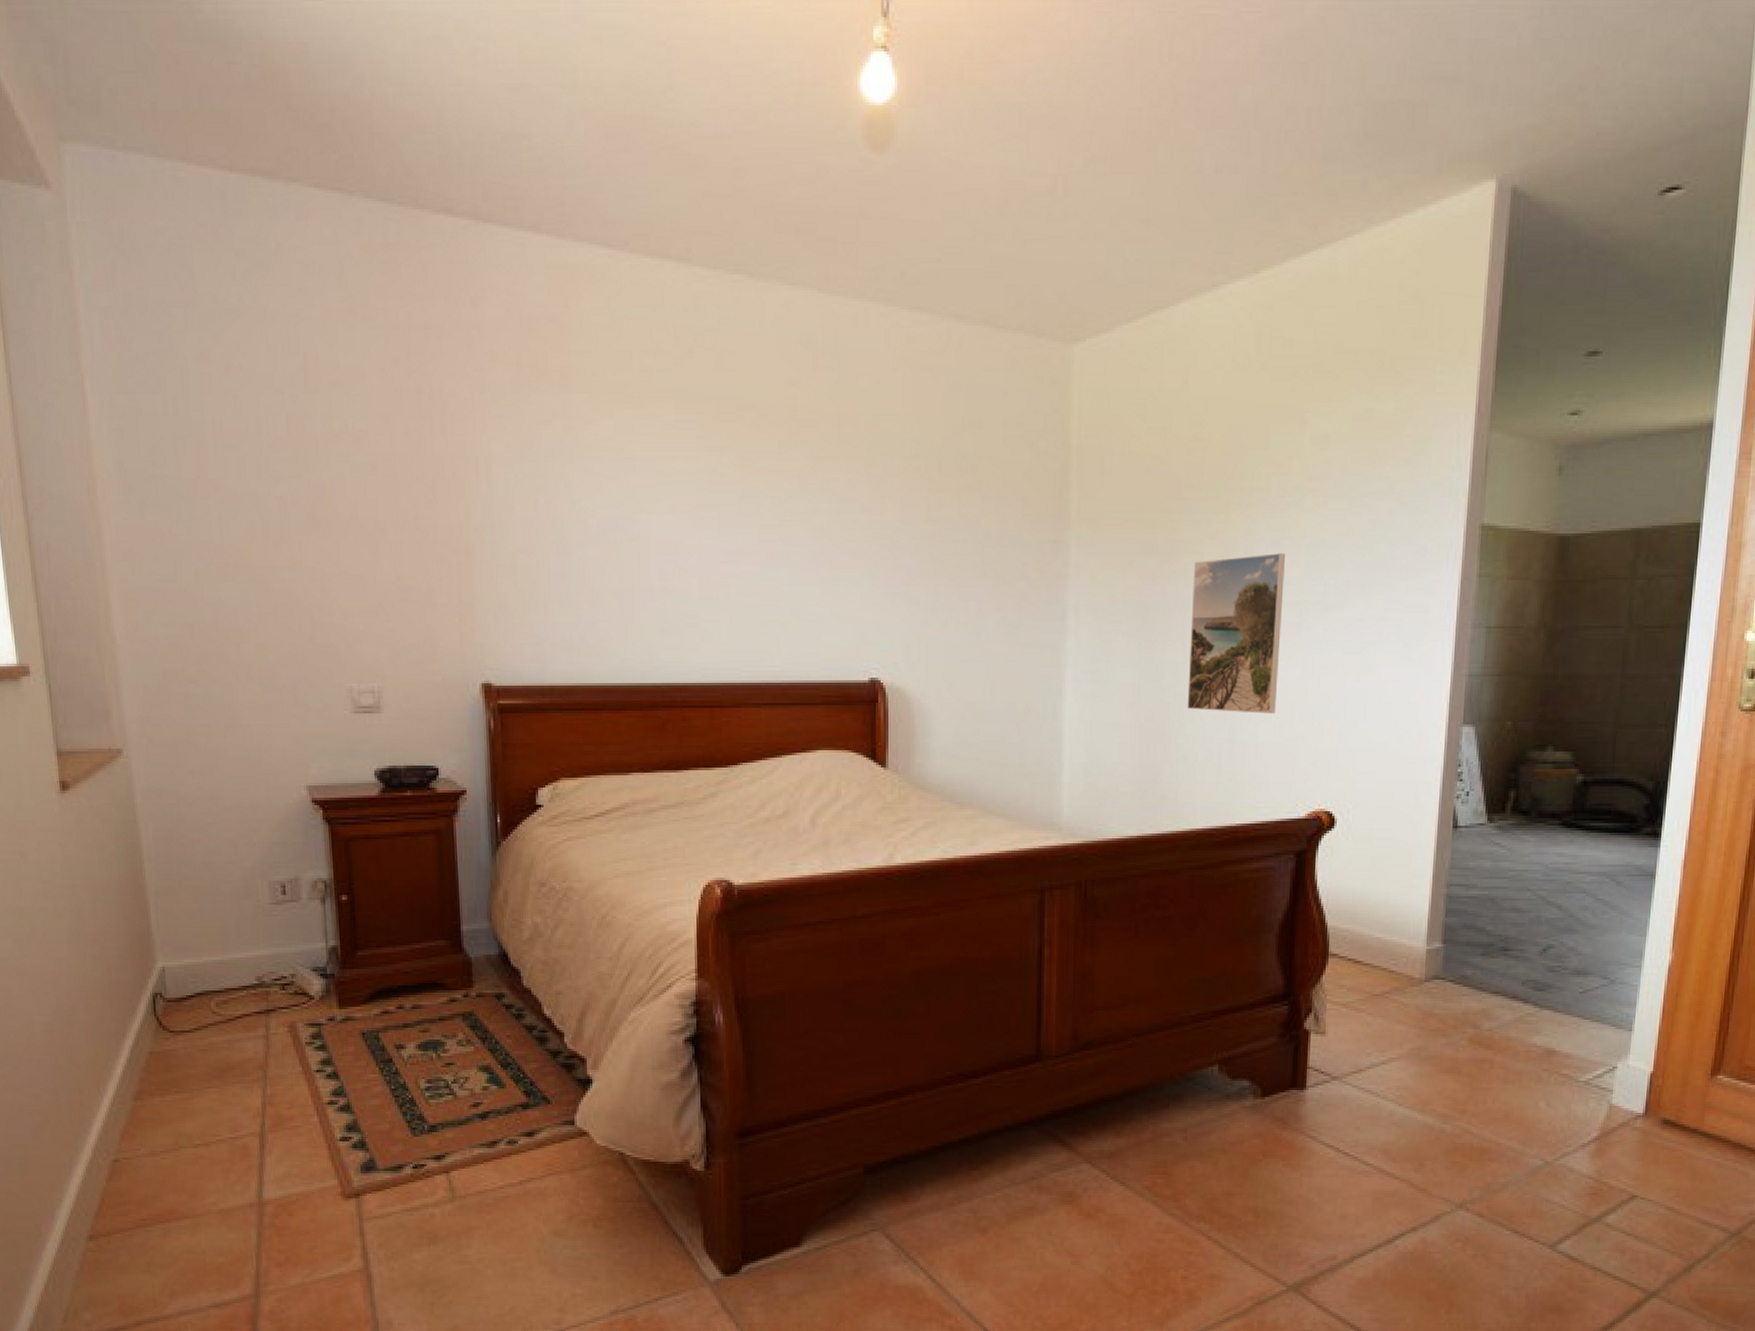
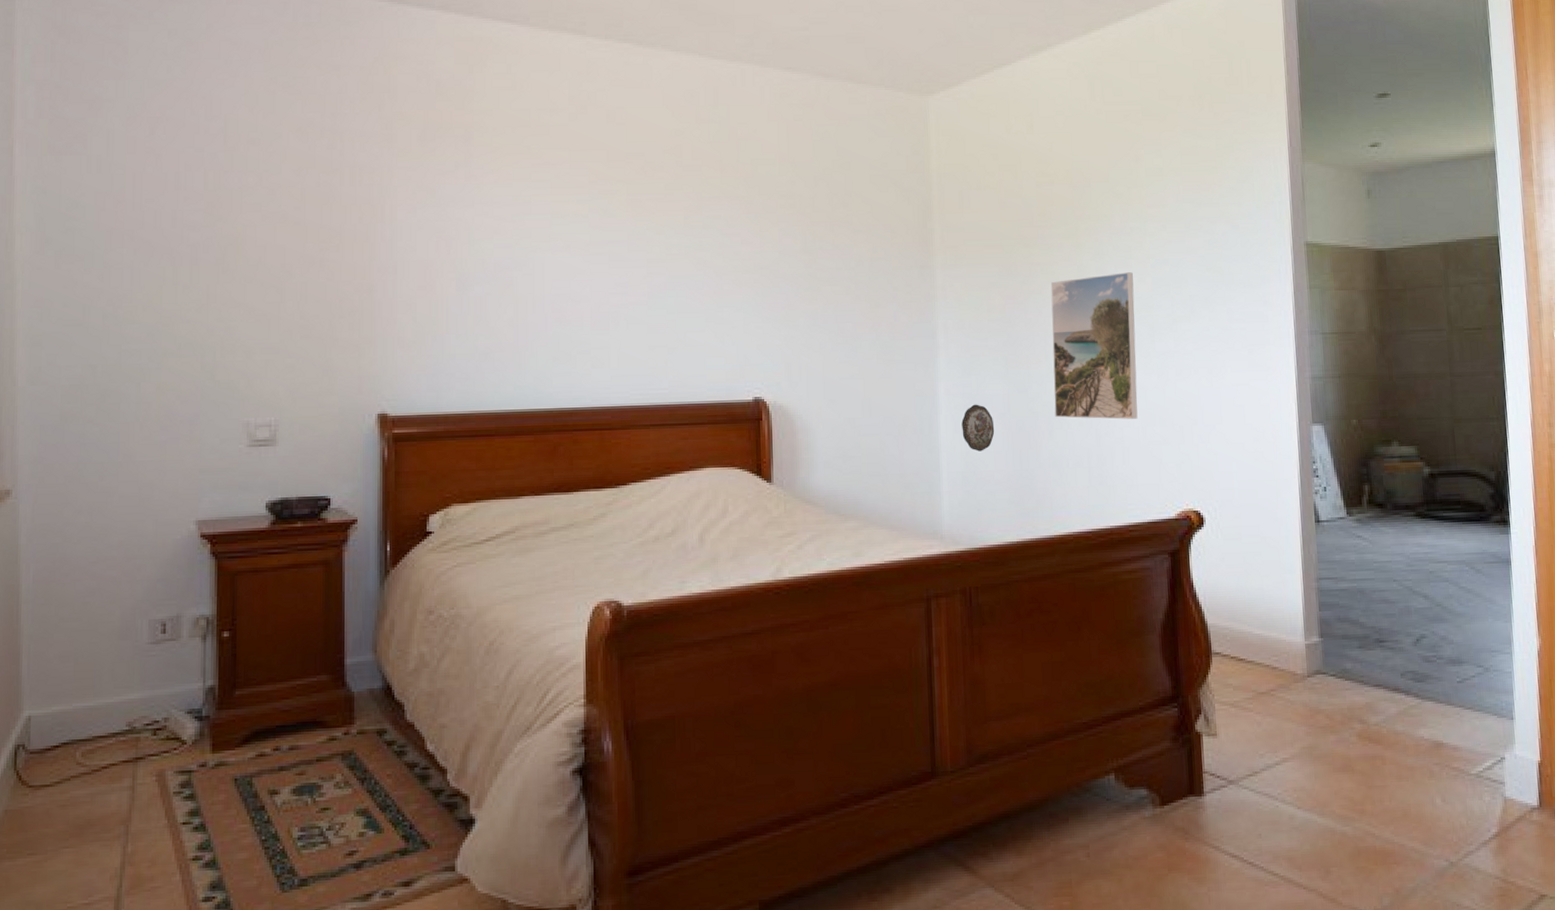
decorative plate: none [1087,692,1122,742] -> present [961,404,995,452]

